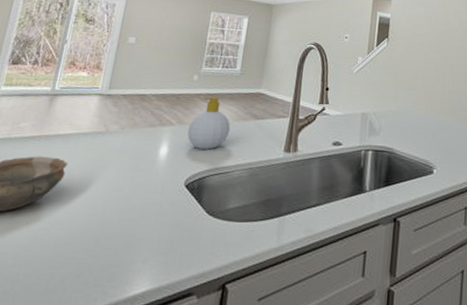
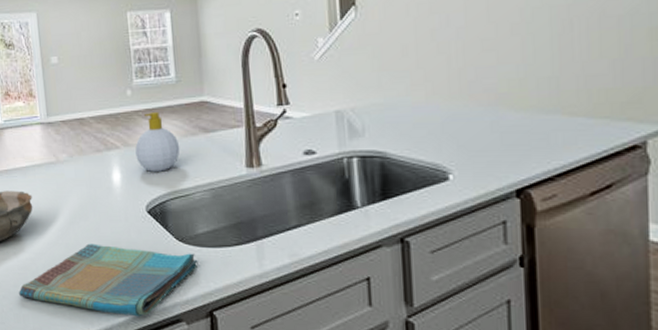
dish towel: none [17,214,223,292] -> present [19,243,198,317]

